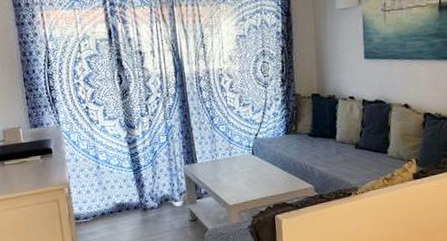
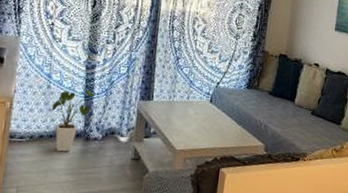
house plant: none [105,163,142,225] -> present [51,89,94,152]

